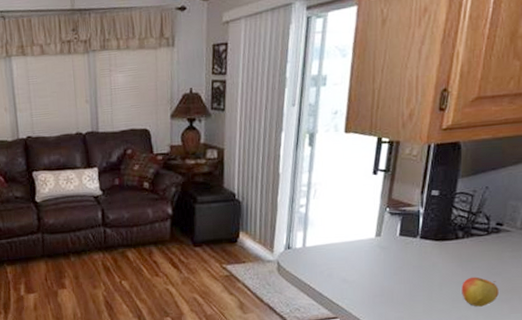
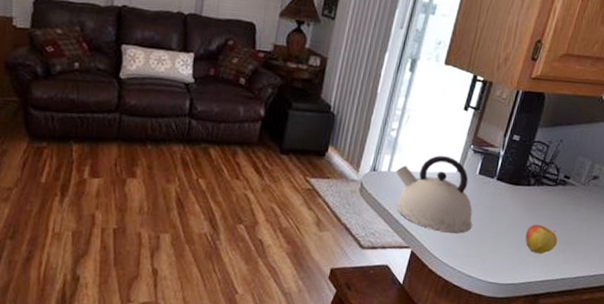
kettle: none [310,222,401,299] -> present [395,155,473,234]

